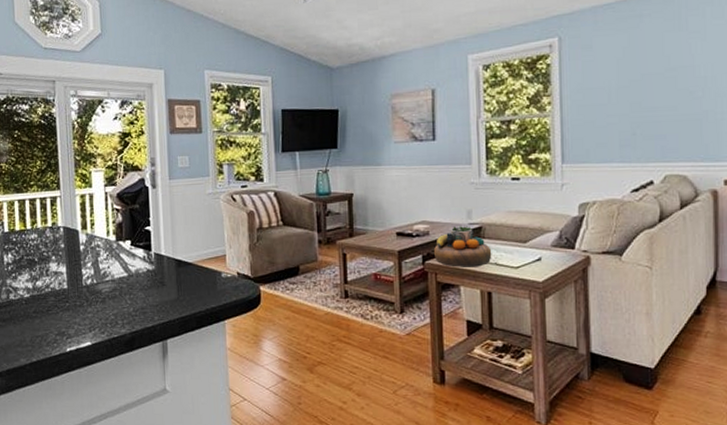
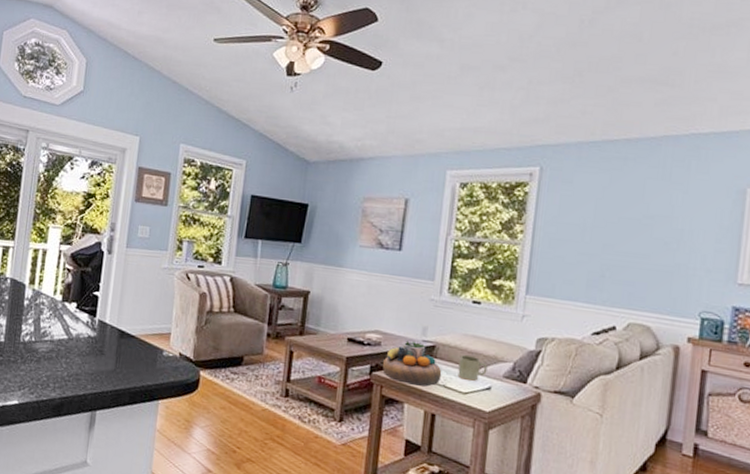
mug: none [507,231,535,256] -> present [457,355,488,382]

